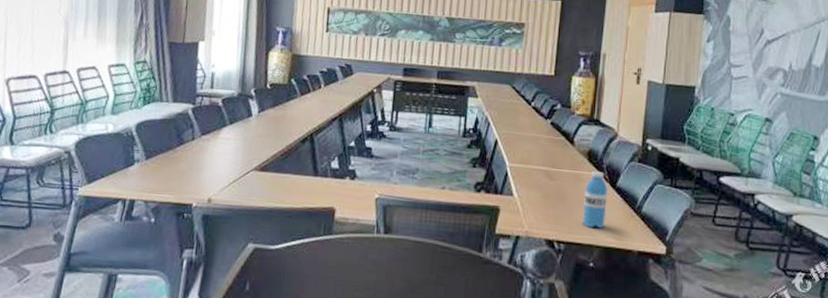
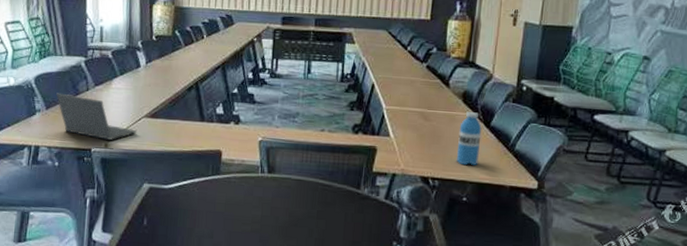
laptop computer: none [158,142,245,195] -> present [56,93,137,140]

